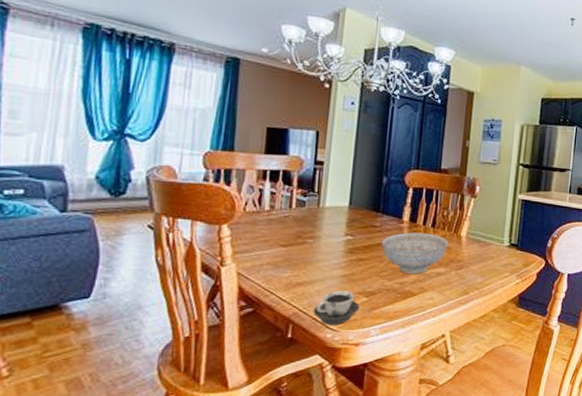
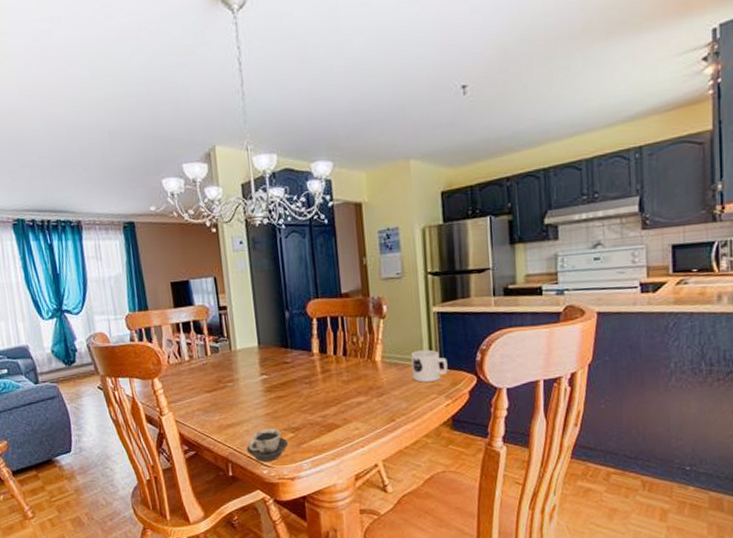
decorative bowl: present [381,232,449,275] -> none [296,362,364,407]
mug: none [491,231,523,261] -> present [410,349,448,382]

